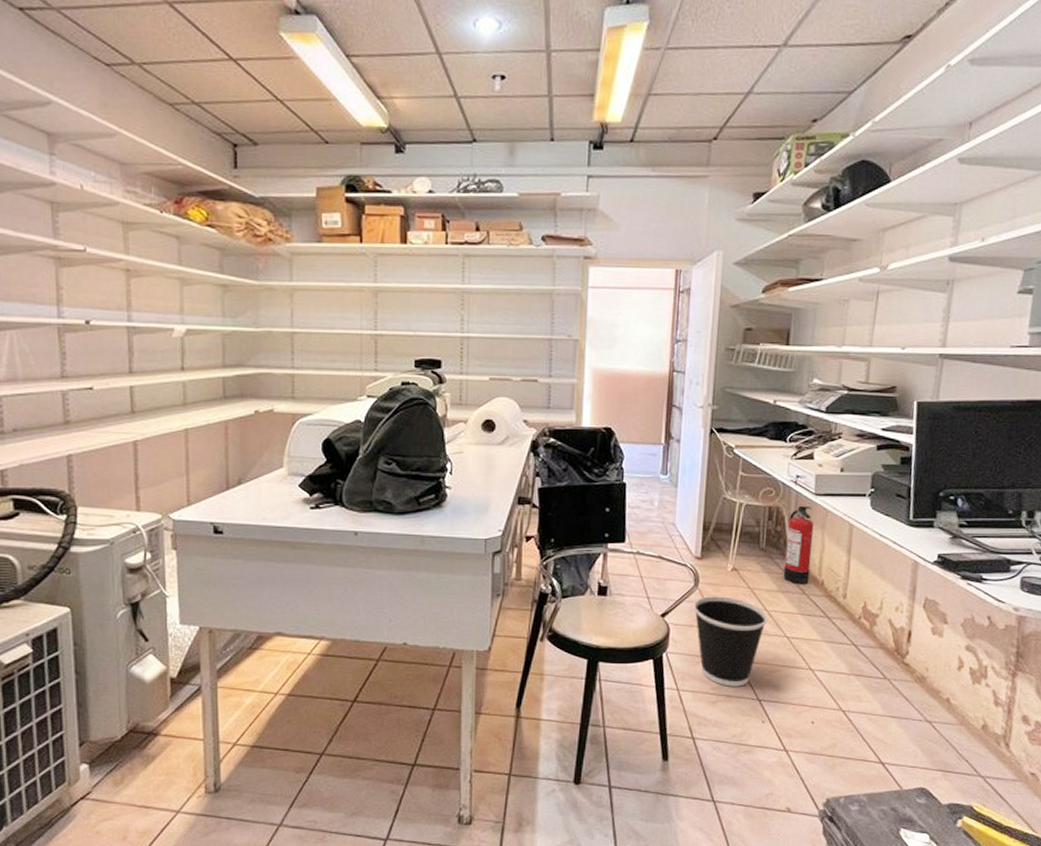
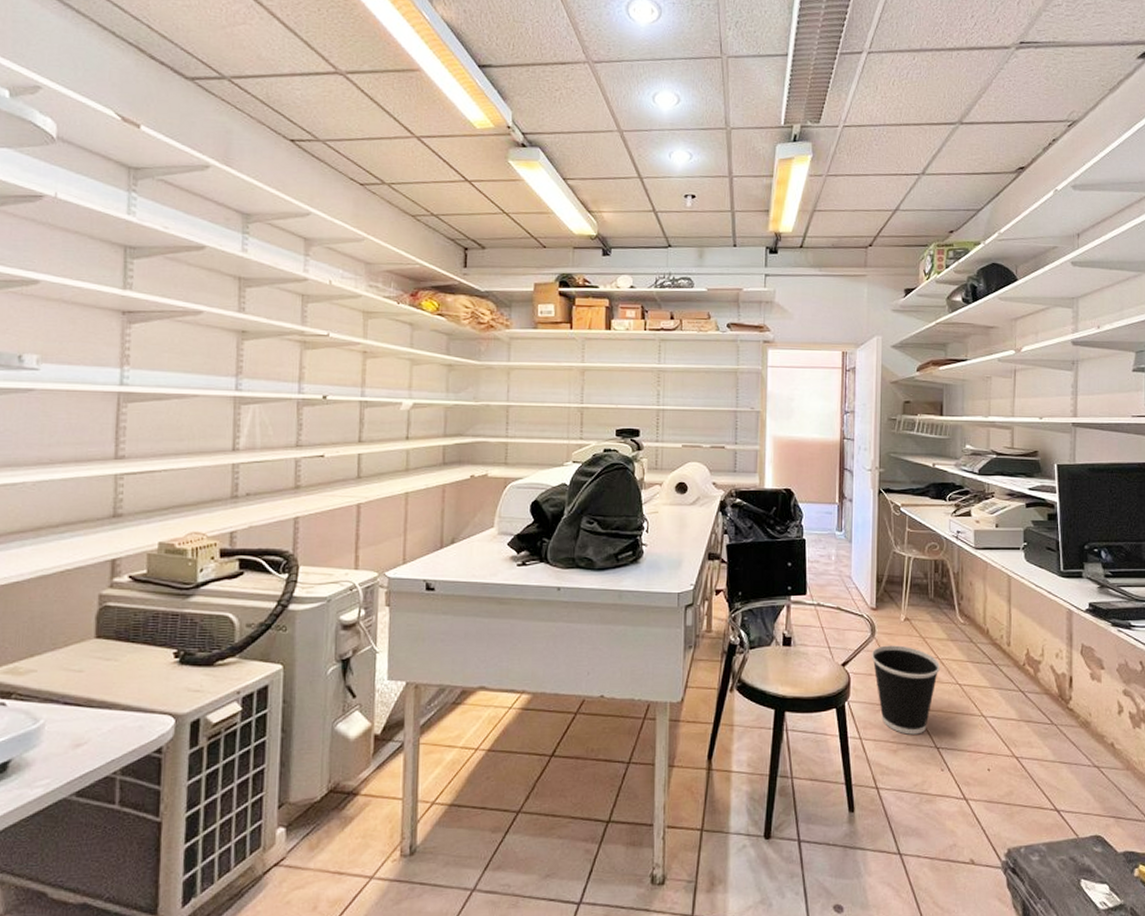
fire extinguisher: present [783,505,814,585] -> none [952,558,976,633]

